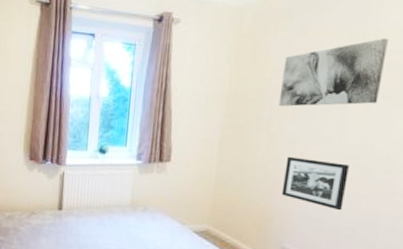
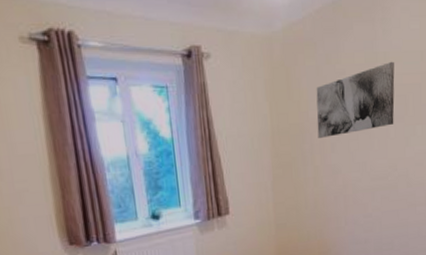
picture frame: present [281,156,349,211] -> none [332,185,382,229]

